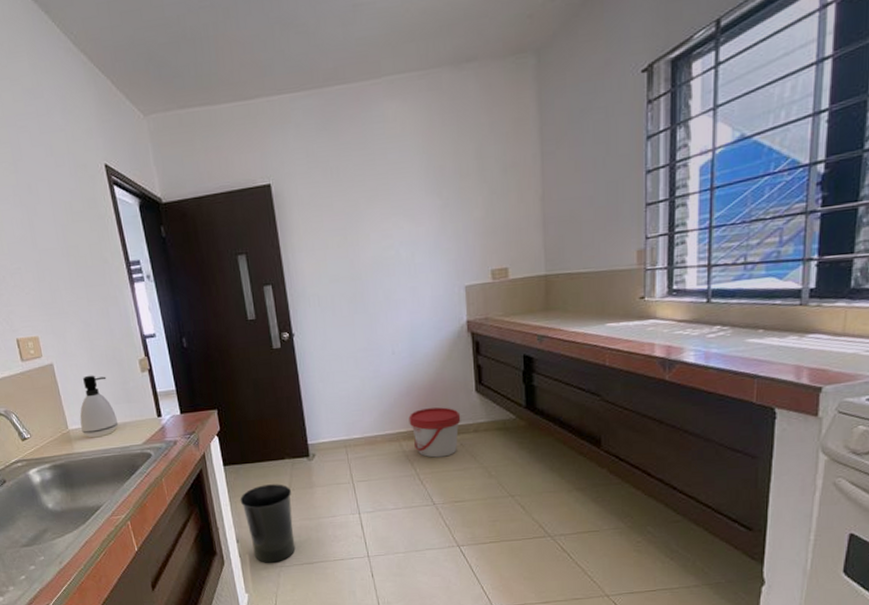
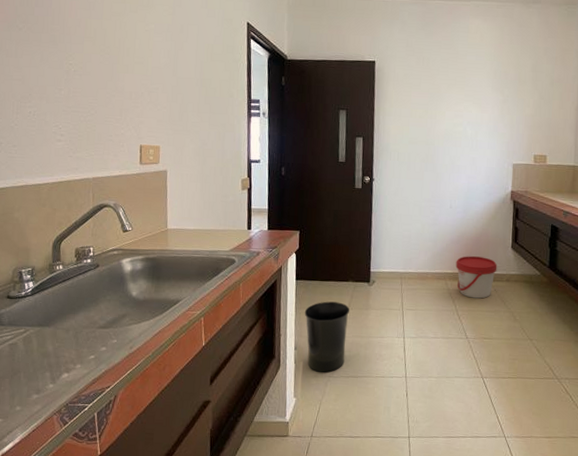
soap dispenser: present [79,375,119,438] -> none [179,185,213,240]

